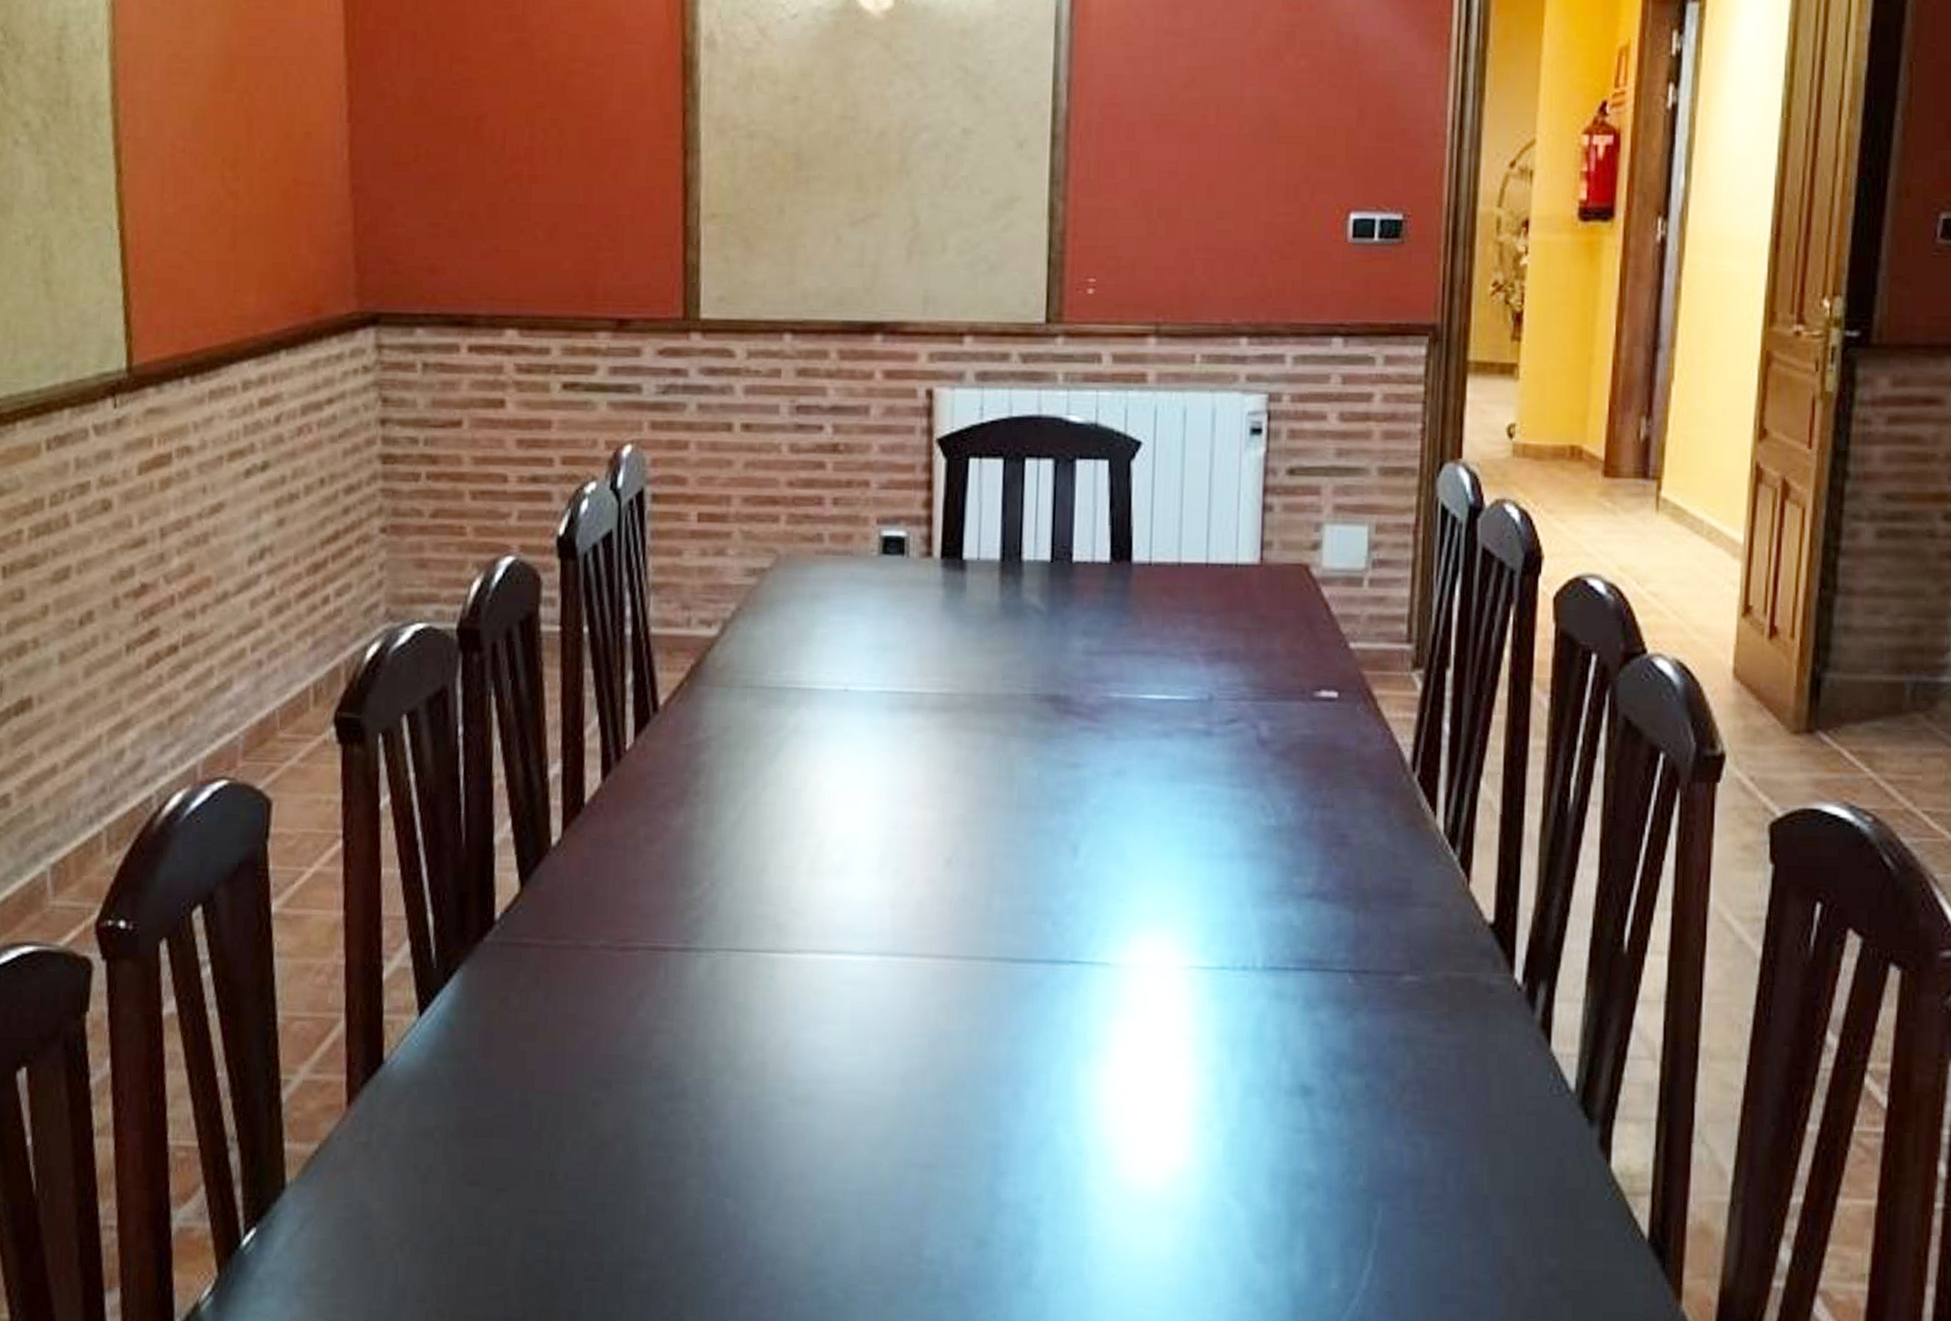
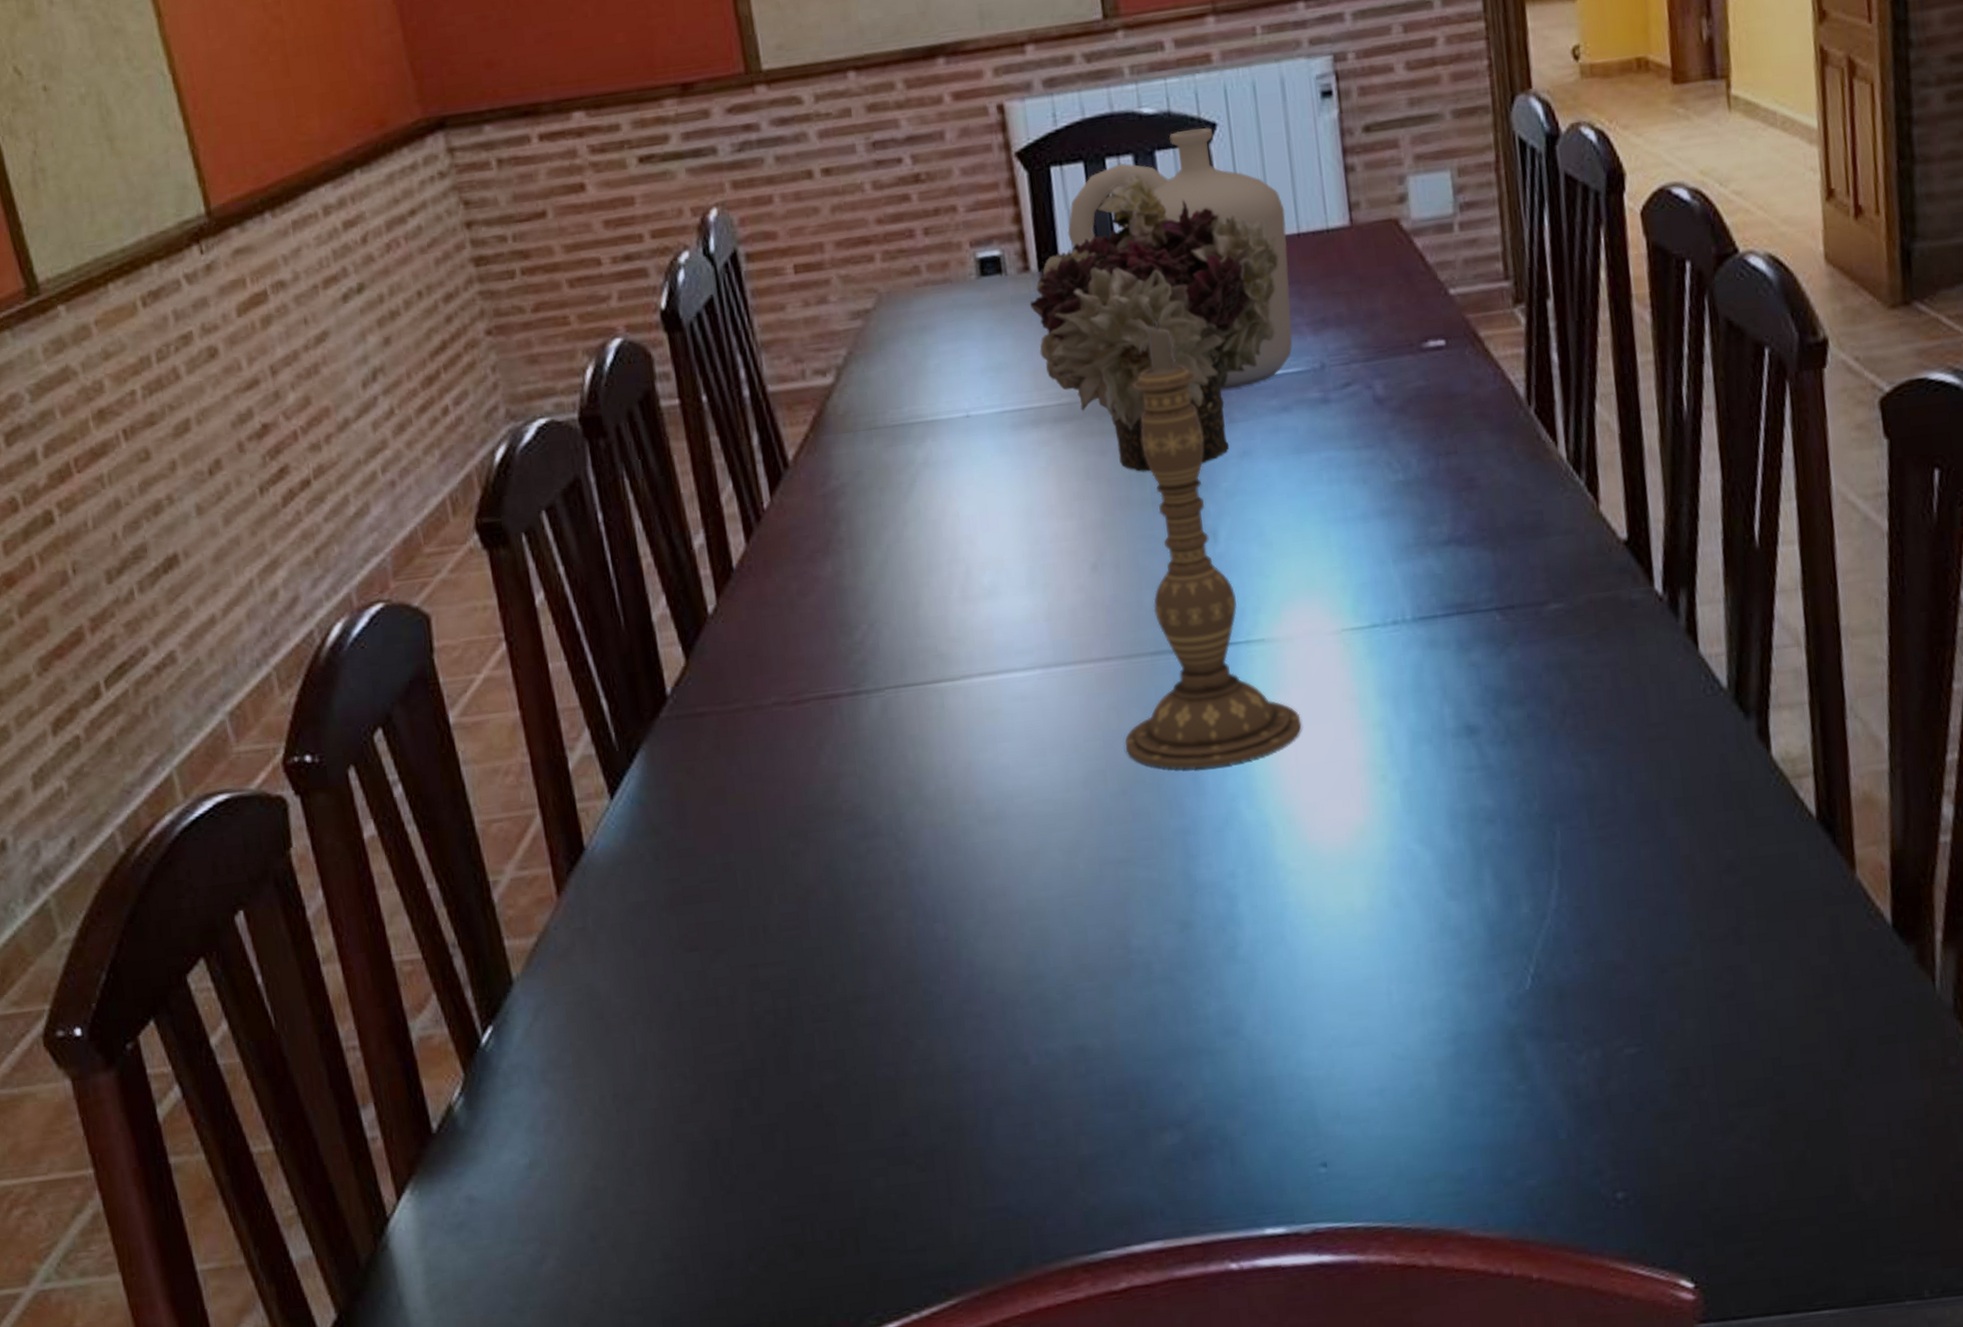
flower arrangement: none [926,478,1184,775] -> present [1029,173,1279,472]
candlestick: none [950,623,1134,1086] -> present [1125,318,1302,770]
water jug: none [976,443,1197,707] -> present [1068,127,1293,391]

